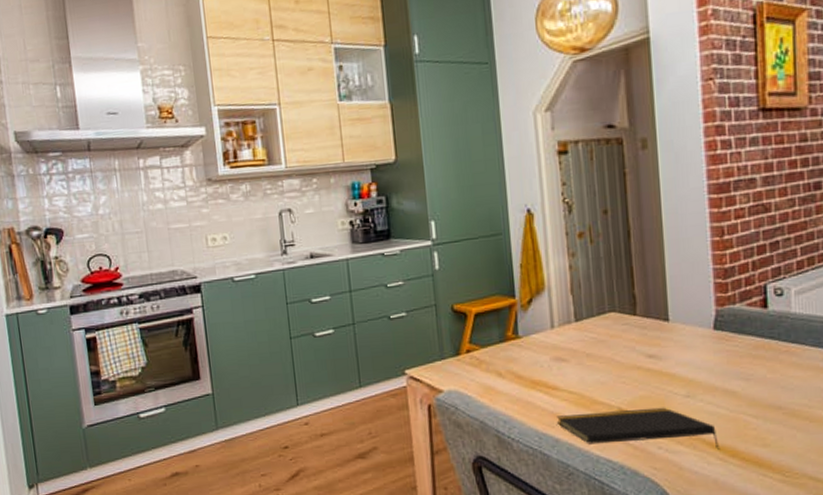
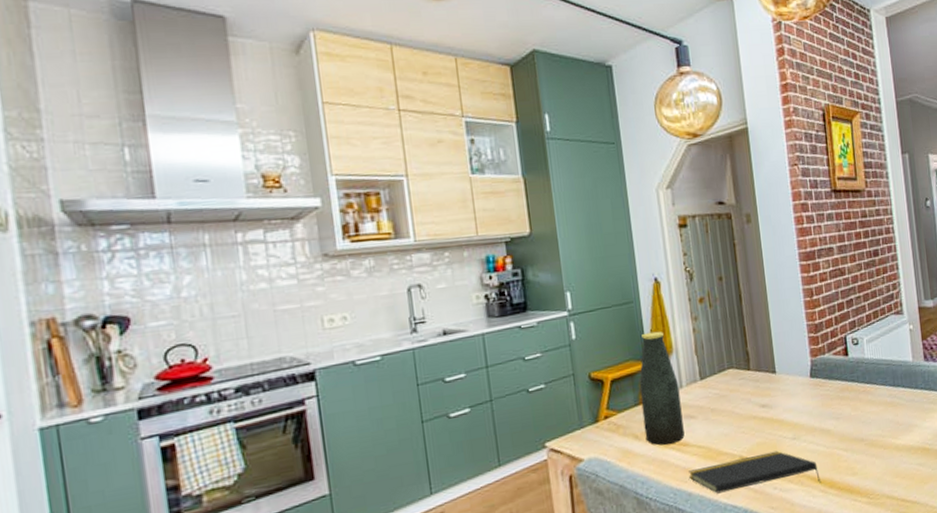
bottle: none [505,266,554,386] -> present [639,331,685,445]

